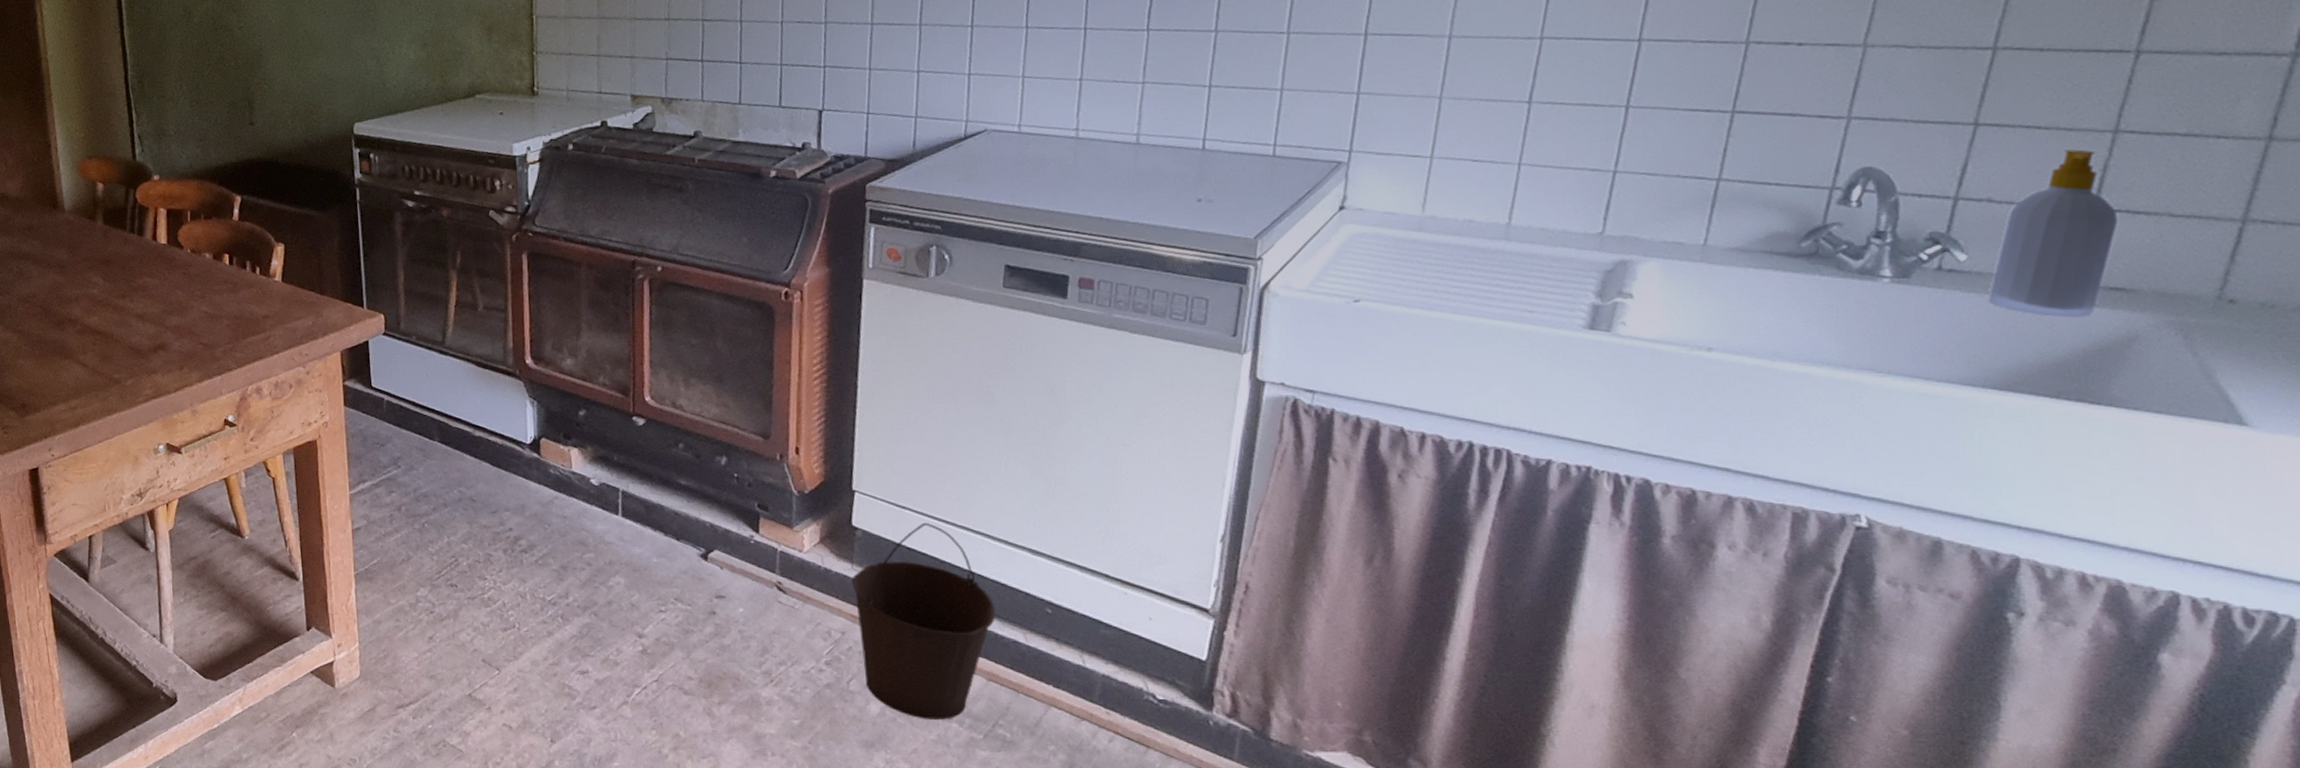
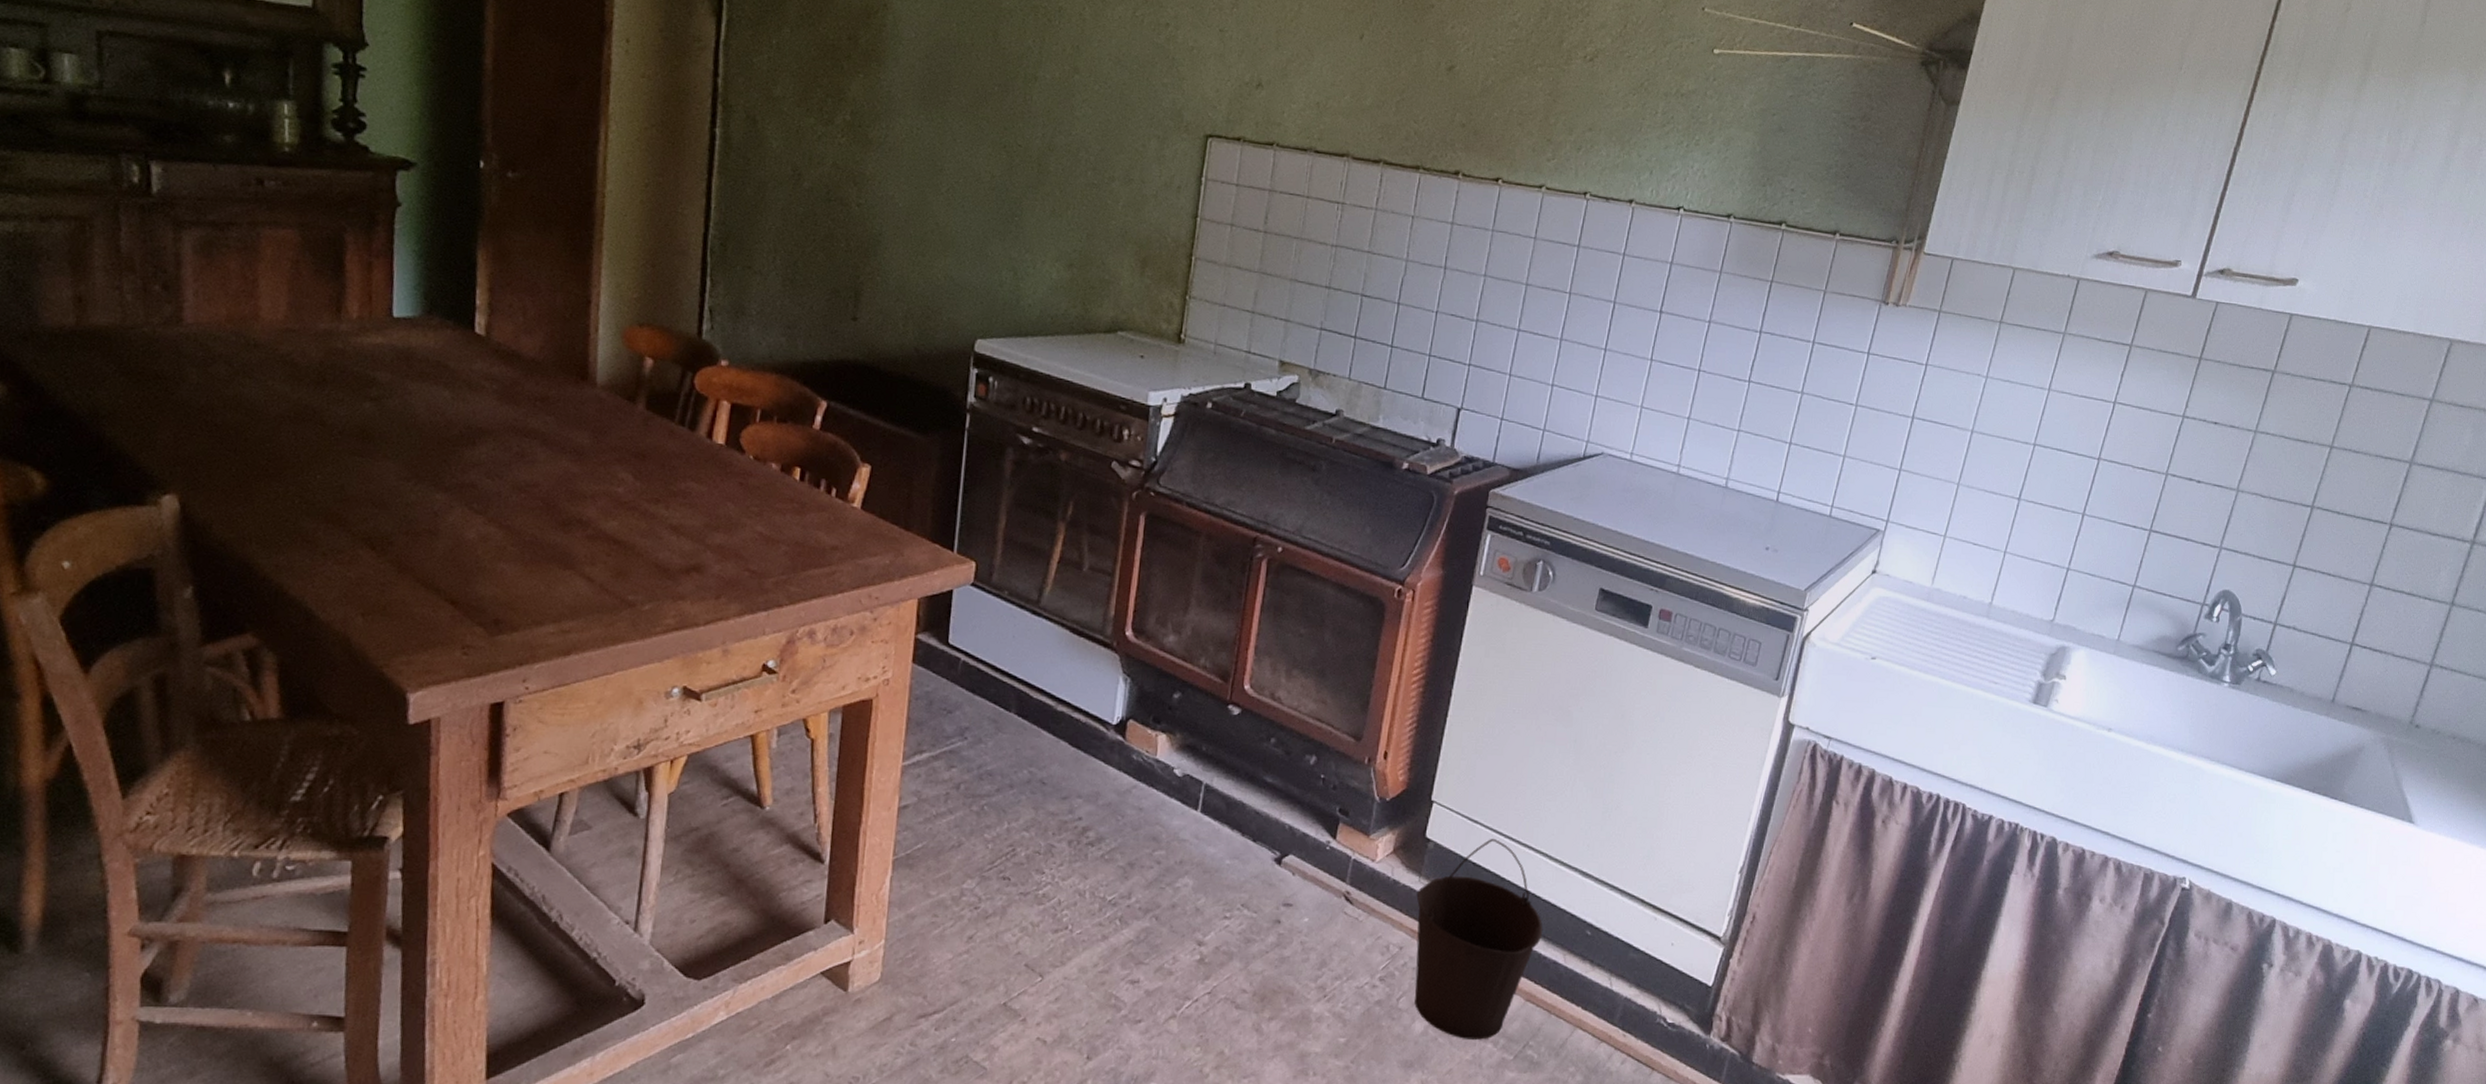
soap bottle: present [1988,149,2118,318] -> none [2283,595,2364,729]

